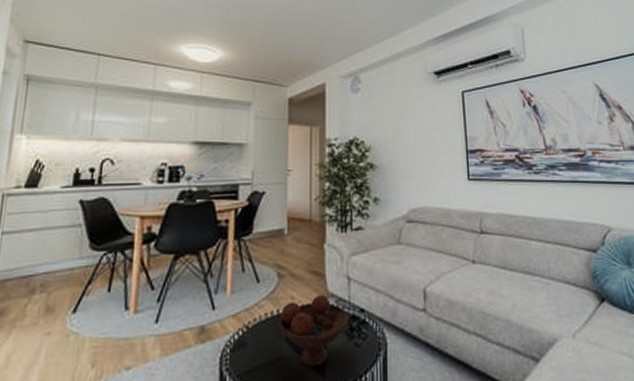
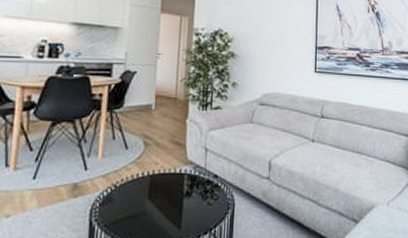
fruit bowl: present [278,295,350,367] -> none [142,162,205,220]

